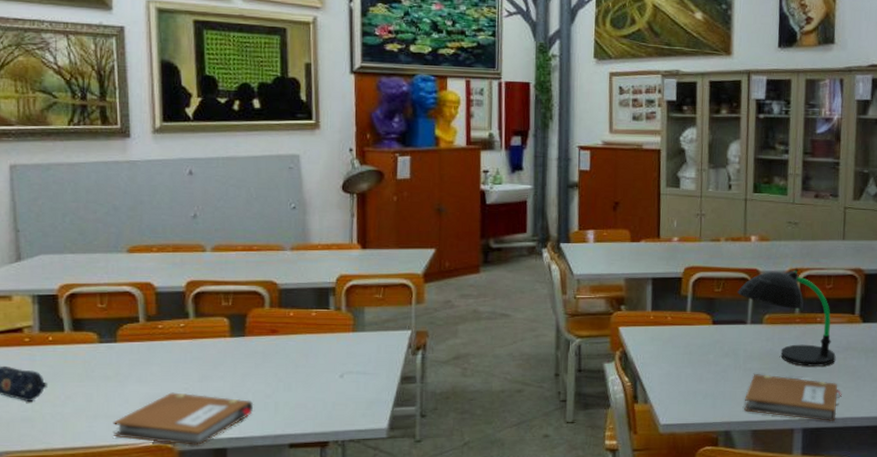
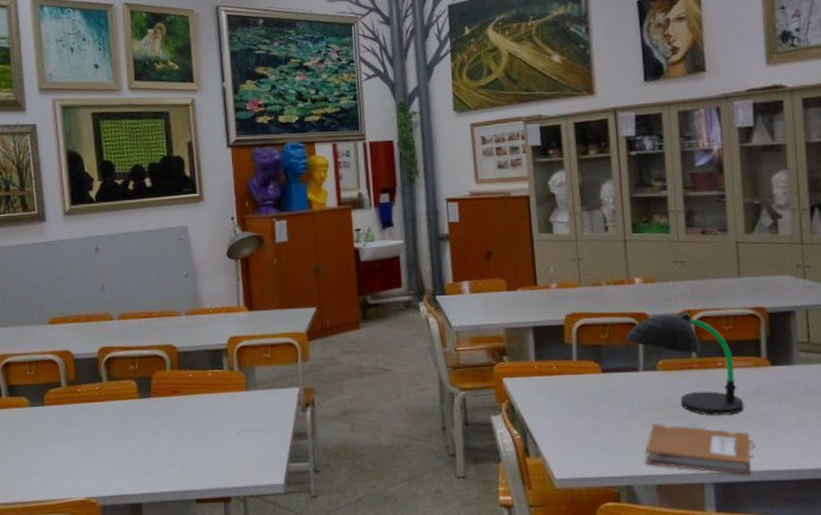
notebook: present [112,392,254,445] -> none [45,451,163,500]

